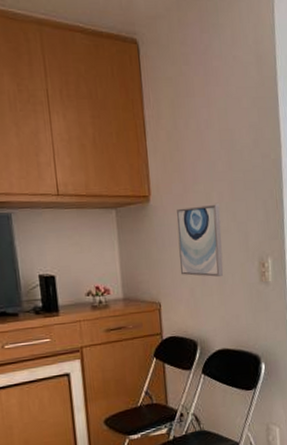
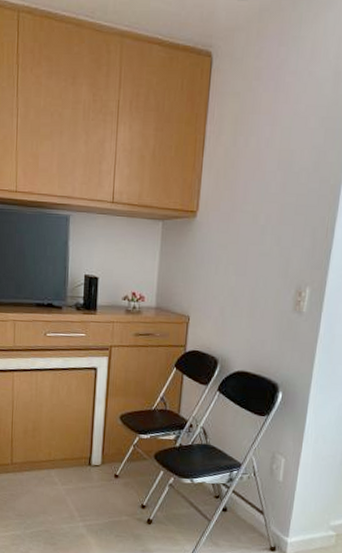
wall art: present [177,204,224,278] -> none [214,226,265,300]

